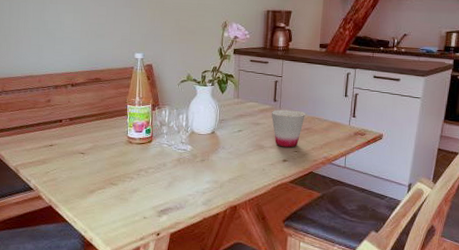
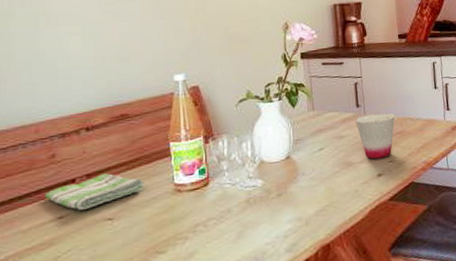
dish towel: none [42,120,107,143] -> present [45,173,145,210]

